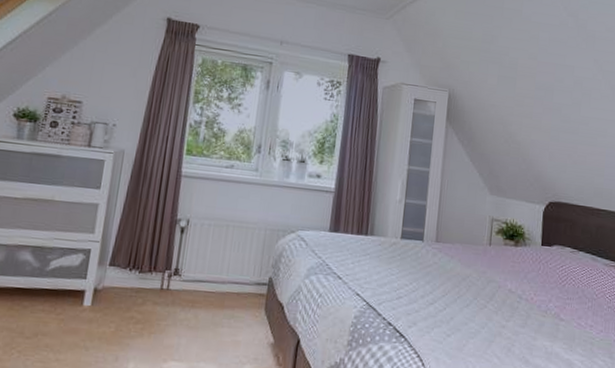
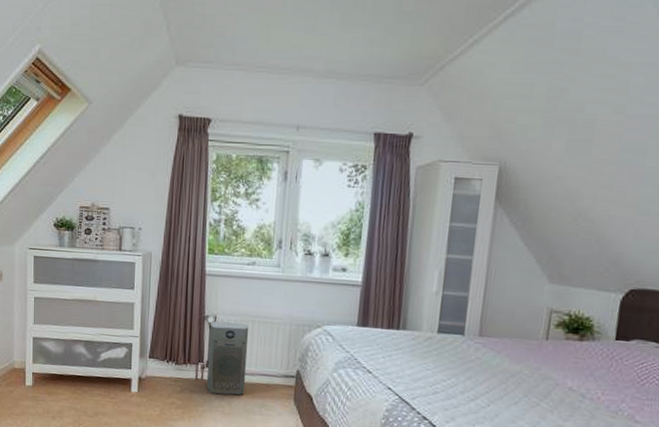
air purifier: none [171,225,223,306] -> present [206,321,249,395]

